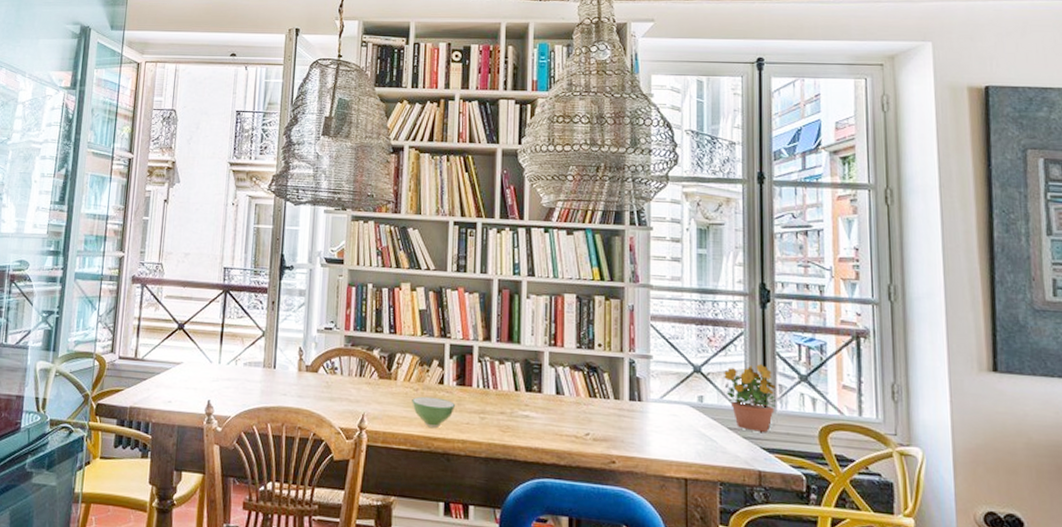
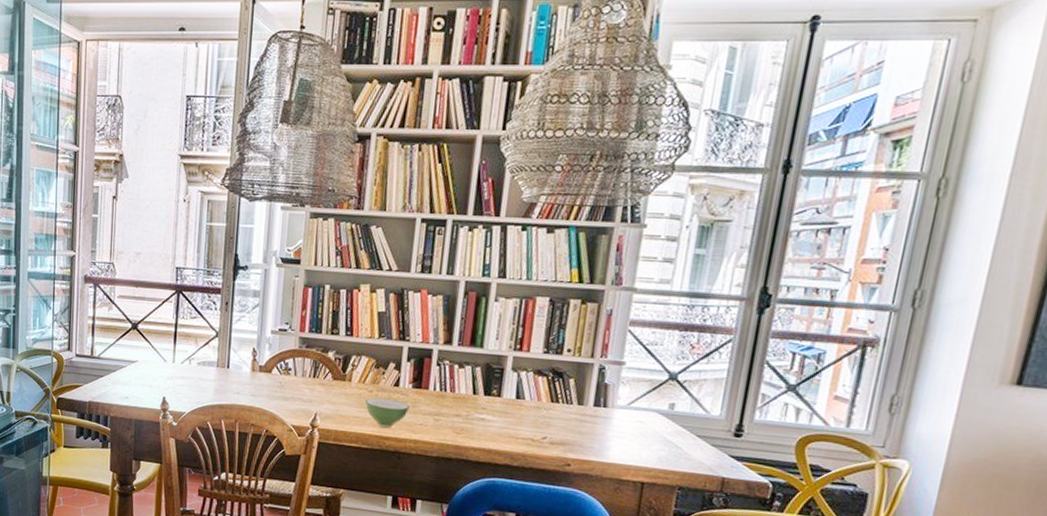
flowerpot: present [724,363,776,432] -> none [700,372,758,441]

